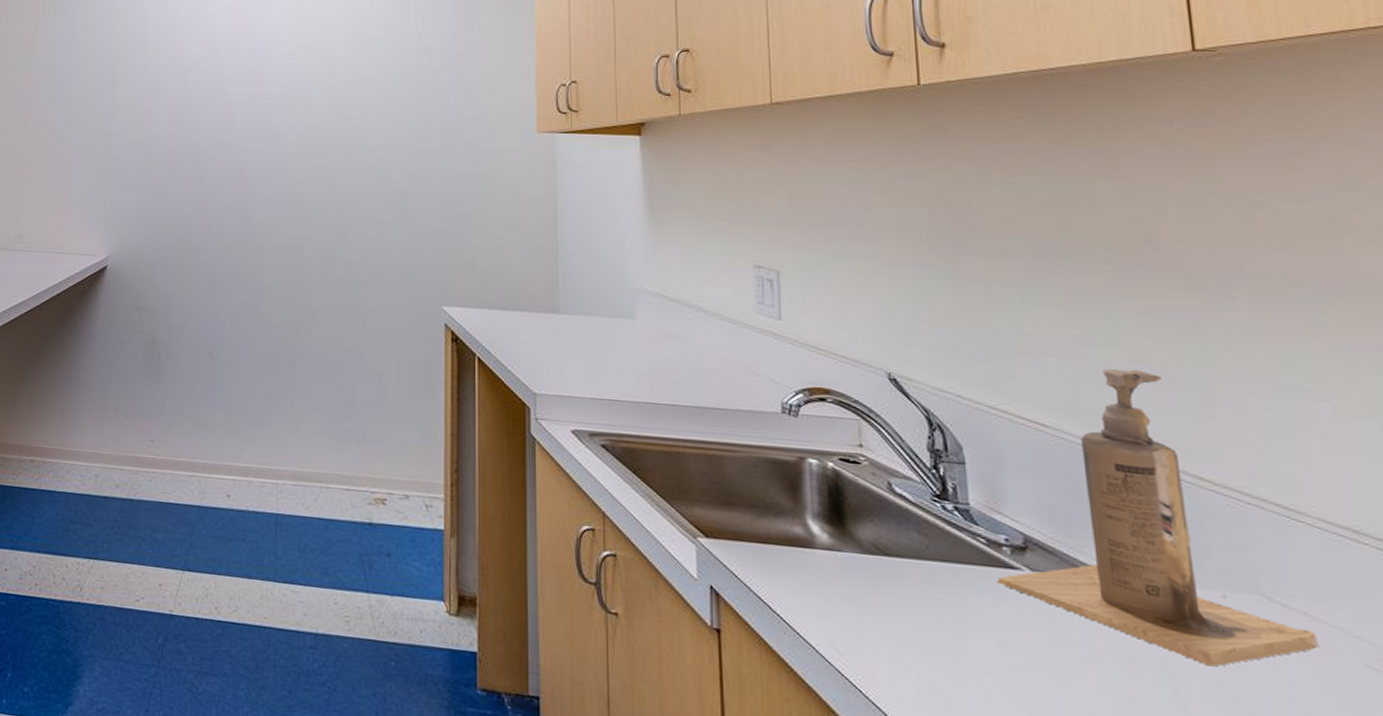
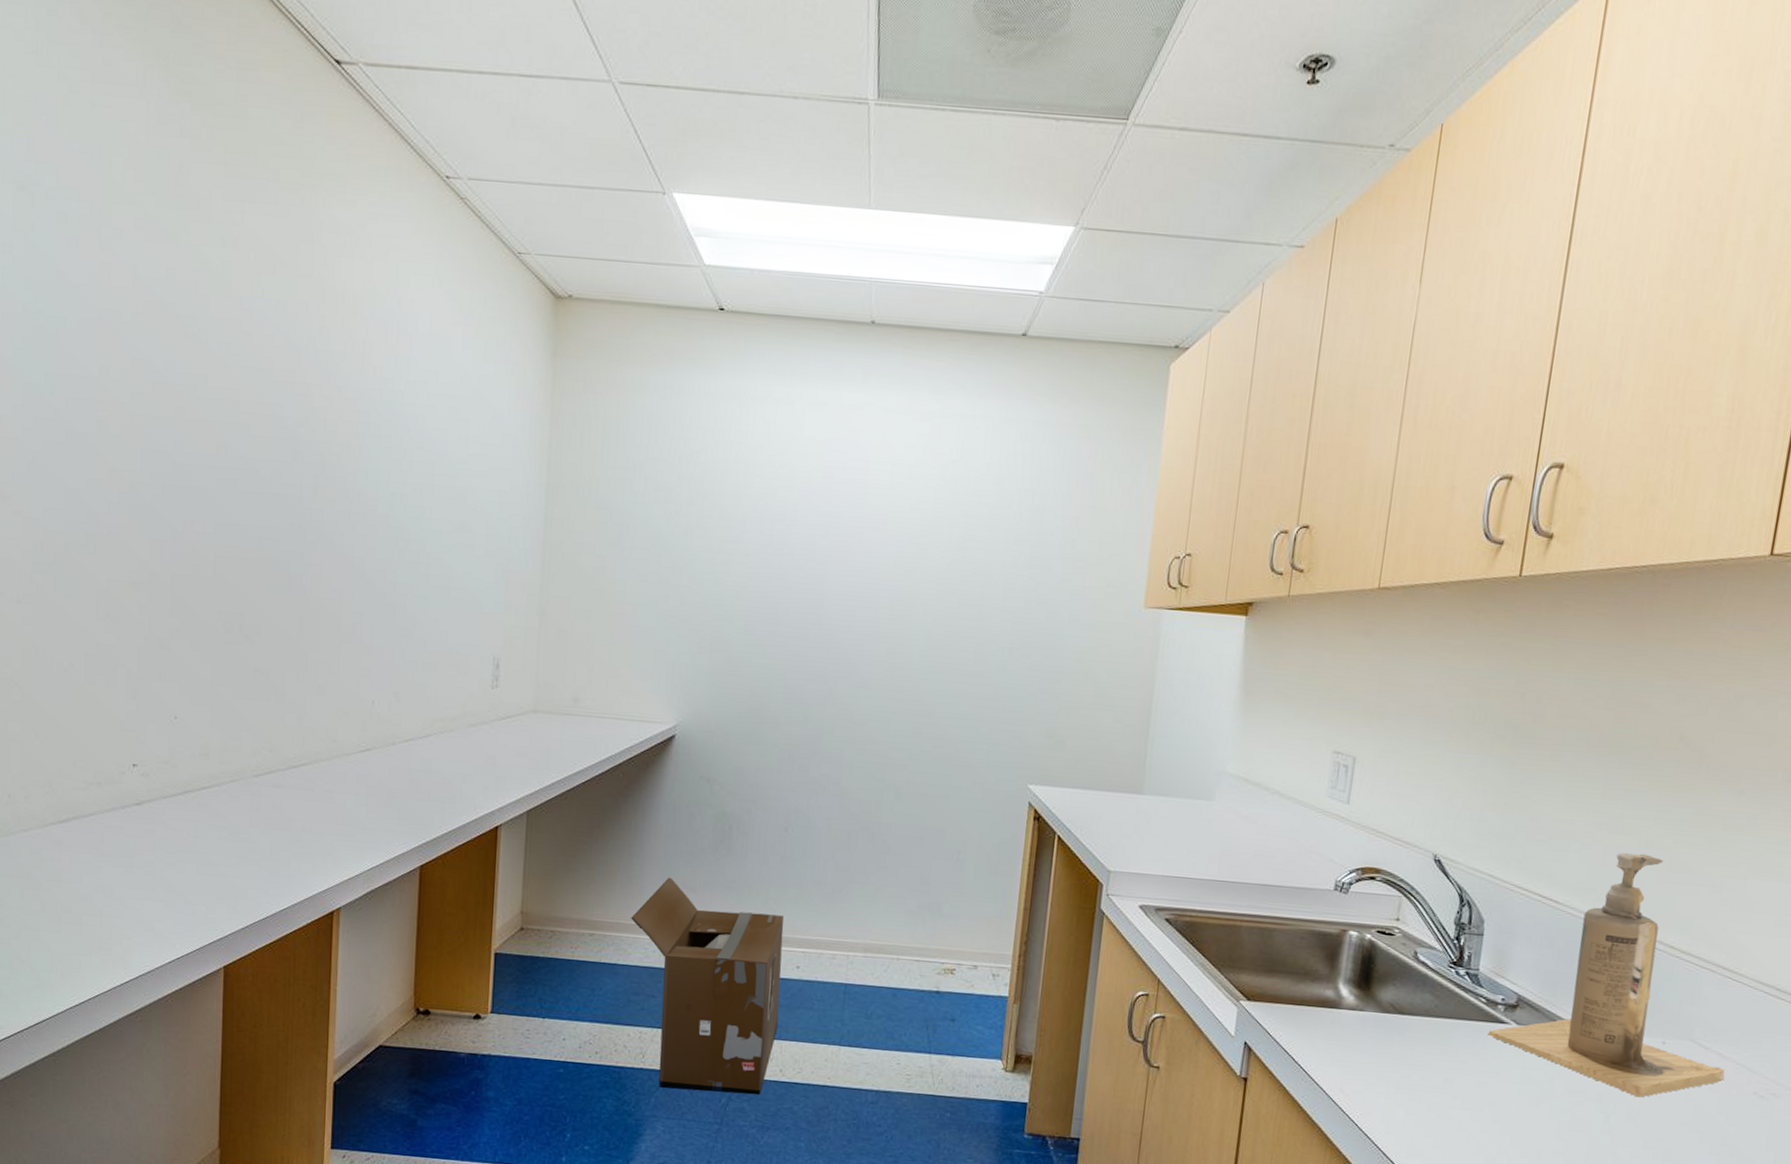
cardboard box: none [68,403,213,636] -> present [631,877,784,1096]

